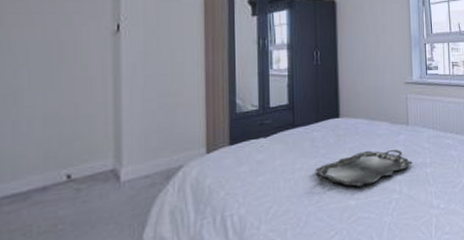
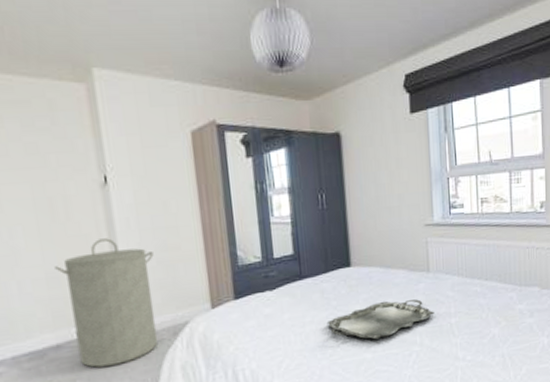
laundry hamper: none [54,82,156,212] -> present [54,238,158,368]

